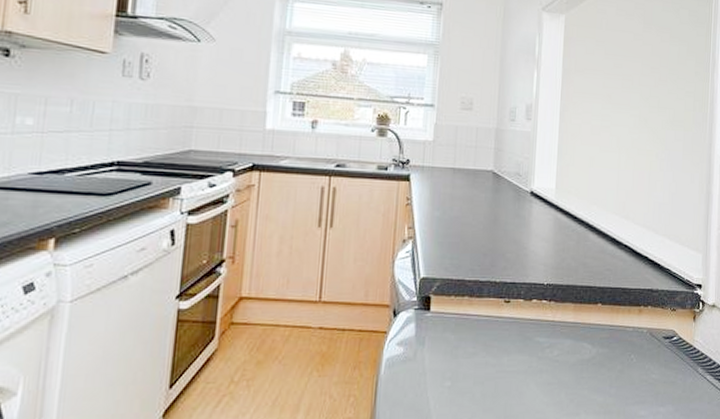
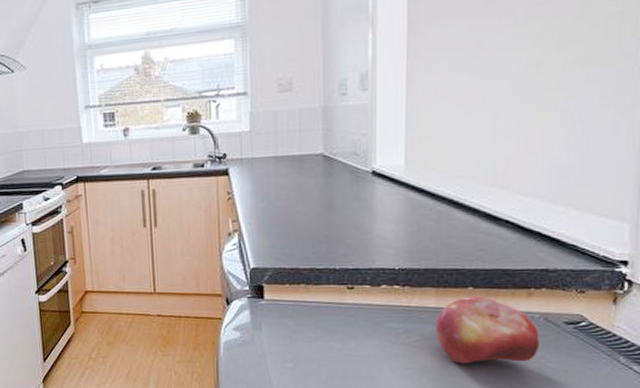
fruit: none [572,312,647,378] -> present [435,296,540,364]

